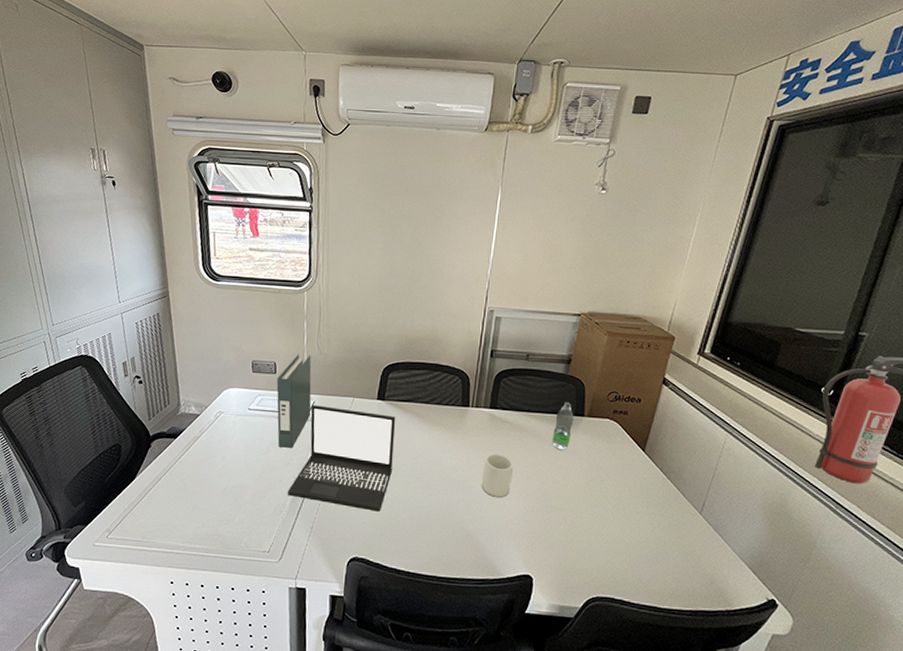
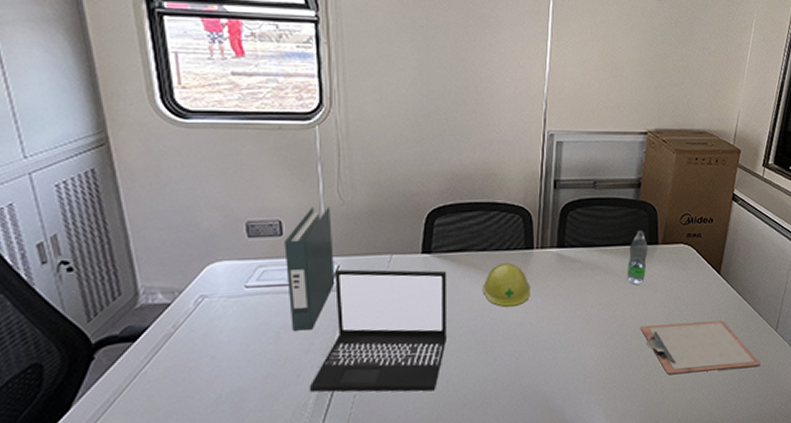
hard hat: none [424,416,464,453] -> present [483,263,530,307]
mug: present [482,452,514,498] -> none [554,298,588,349]
clipboard: none [561,487,681,545] -> present [640,320,761,375]

